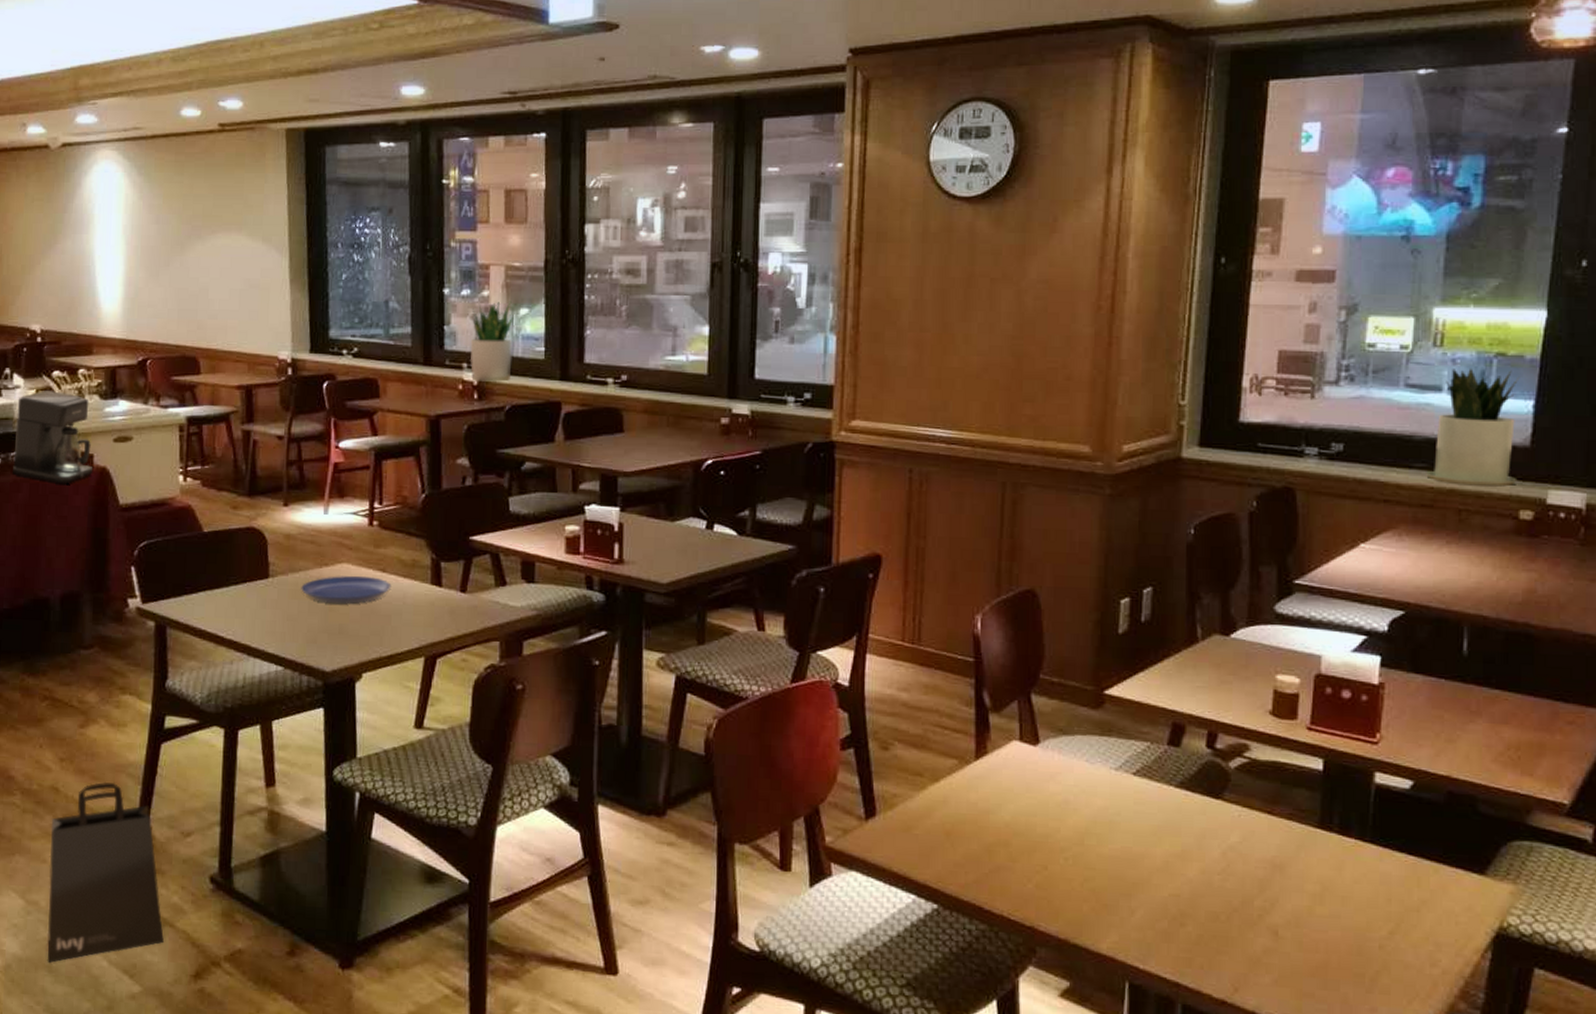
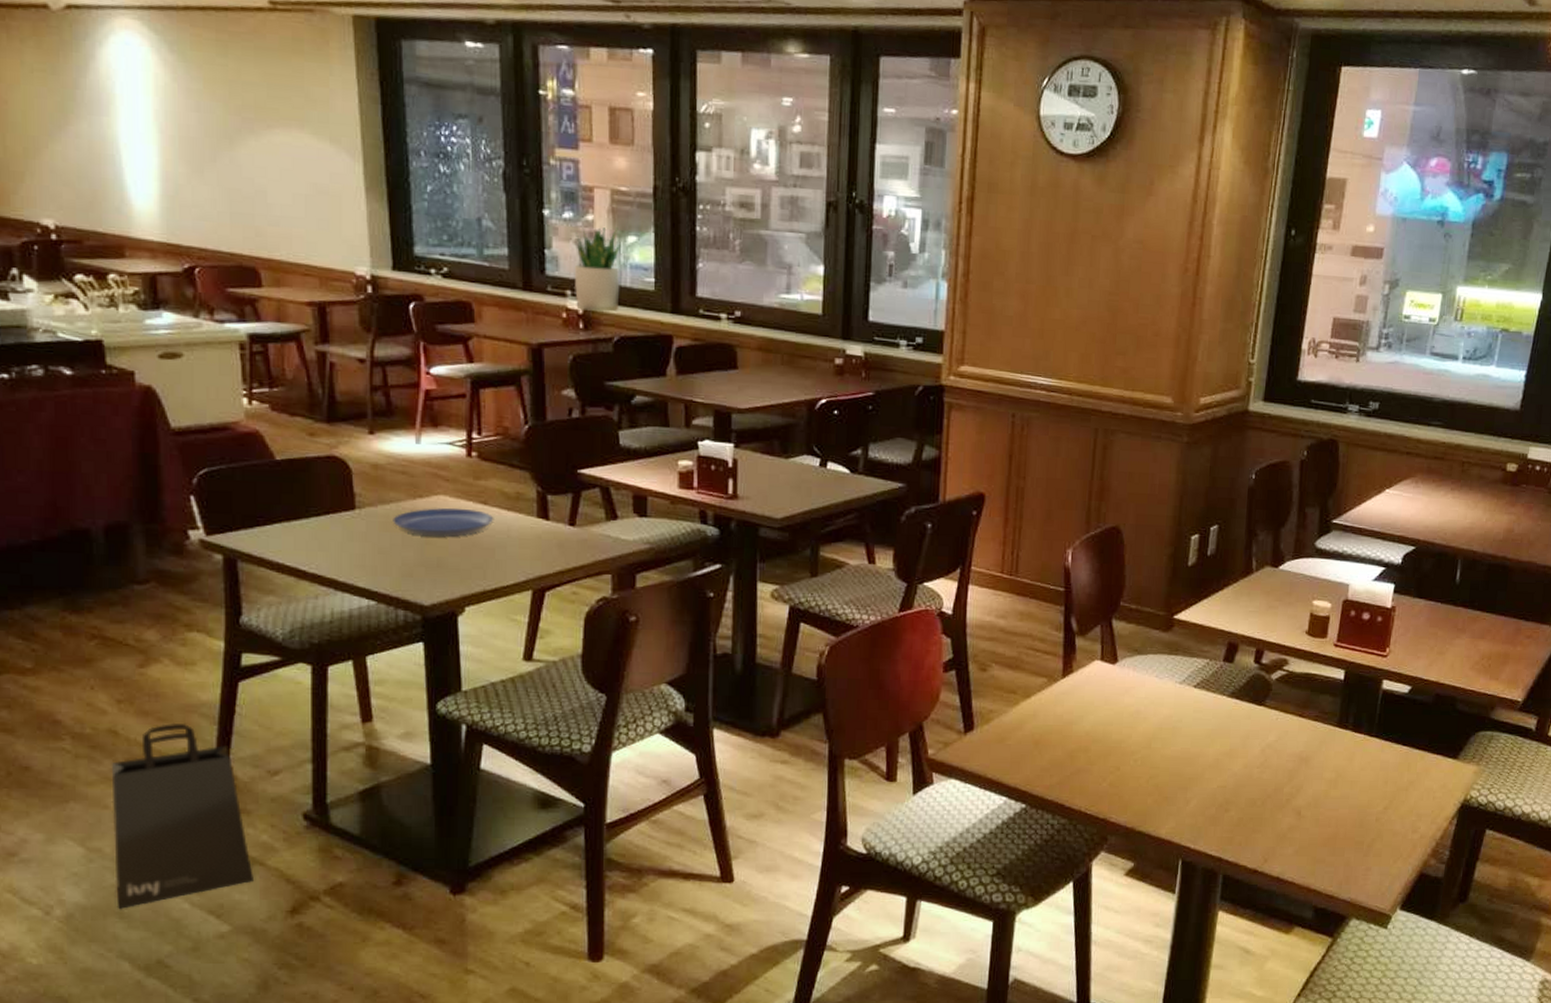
coffee maker: present [13,391,94,484] -> none [31,296,136,404]
planter: present [1424,368,1520,488] -> none [1439,340,1517,444]

